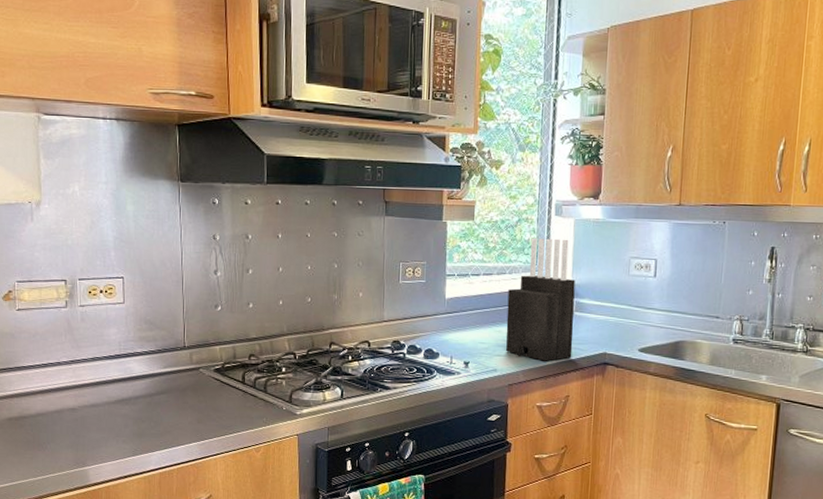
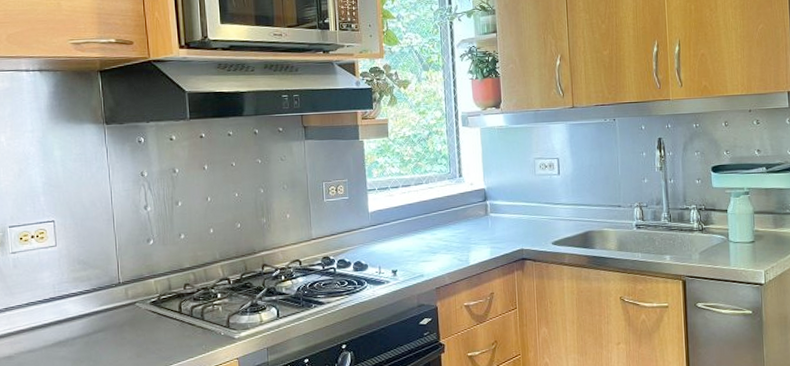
knife block: present [506,238,575,361] -> none [426,147,492,263]

